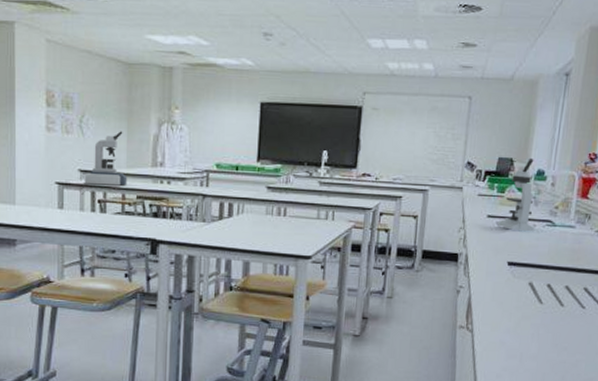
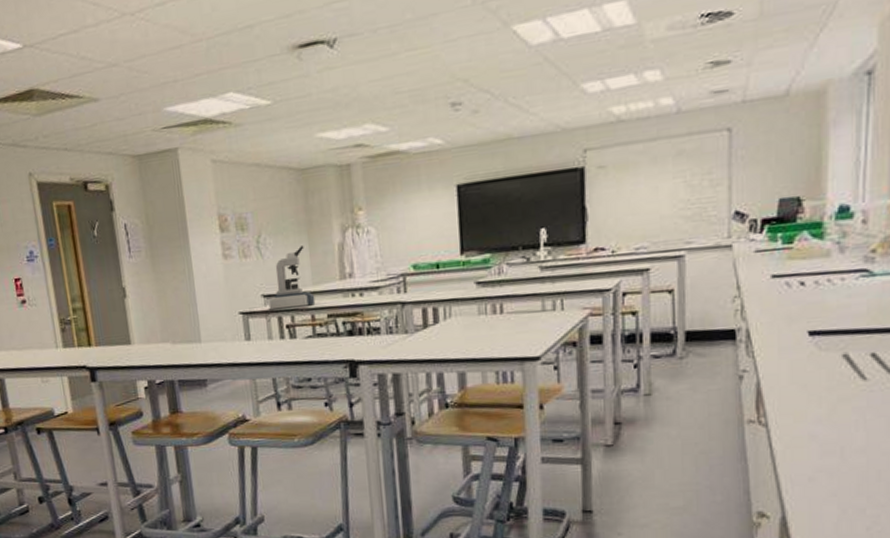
microscope: present [498,157,535,232] -> none [788,191,844,290]

